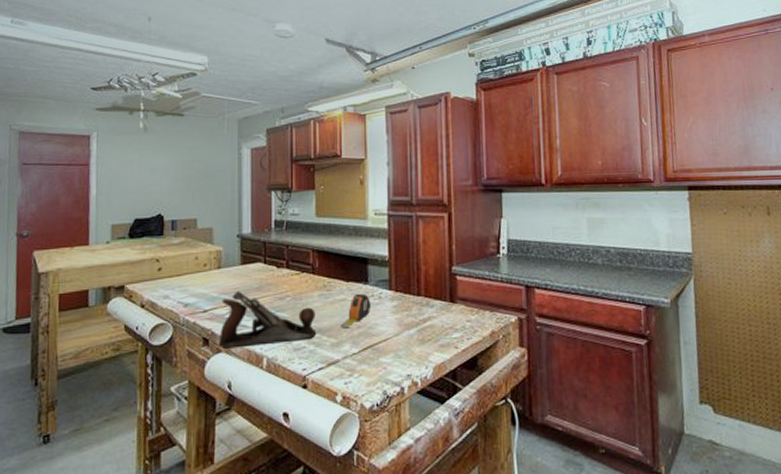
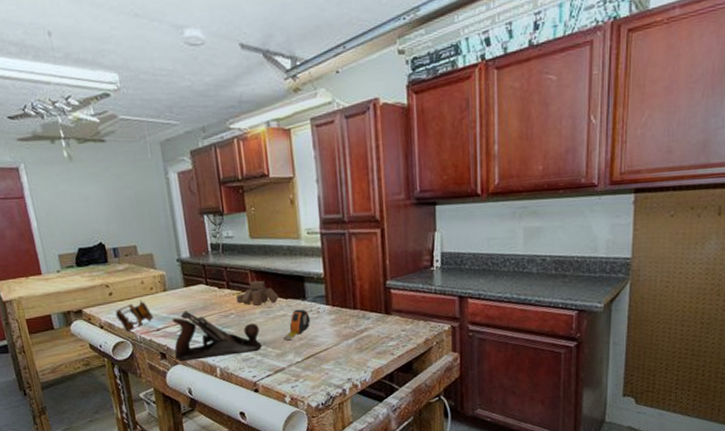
clamp: none [160,277,202,313] -> present [115,300,153,332]
wooden blocks: none [294,260,340,288] -> present [235,280,280,306]

